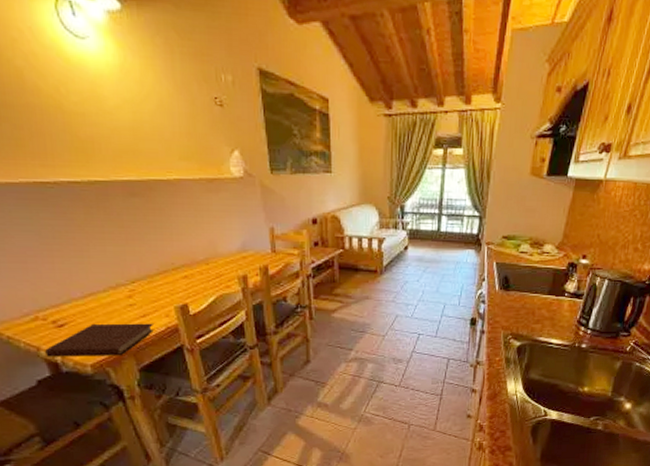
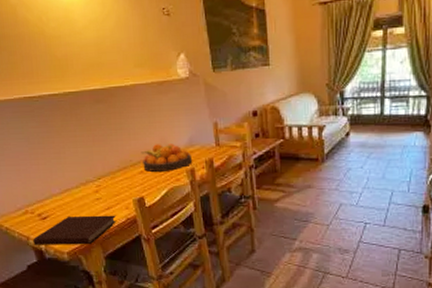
fruit bowl: none [185,247,244,277] -> present [141,143,192,172]

